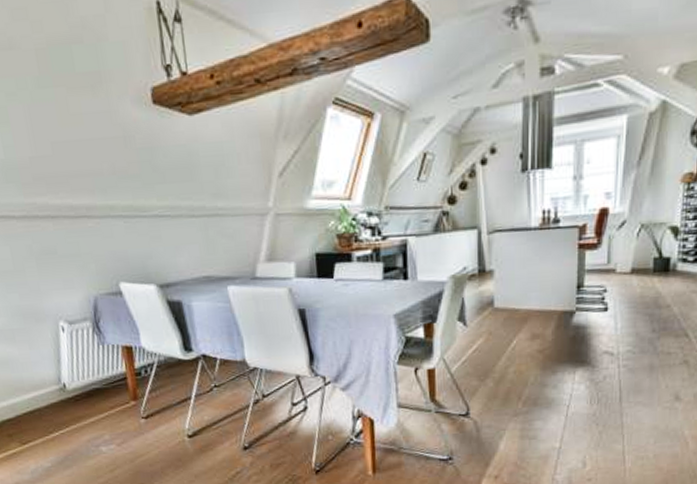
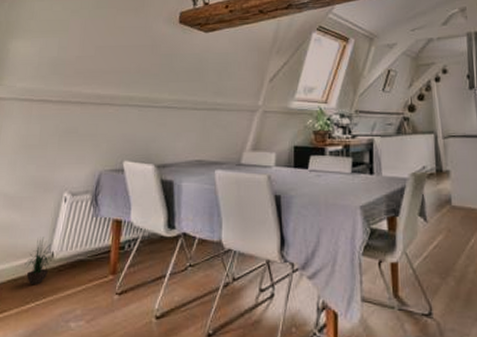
potted plant: none [36,368,66,416] -> present [24,237,52,285]

